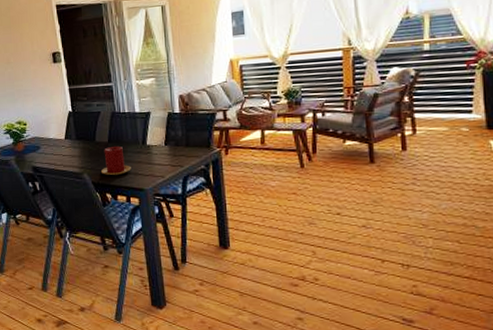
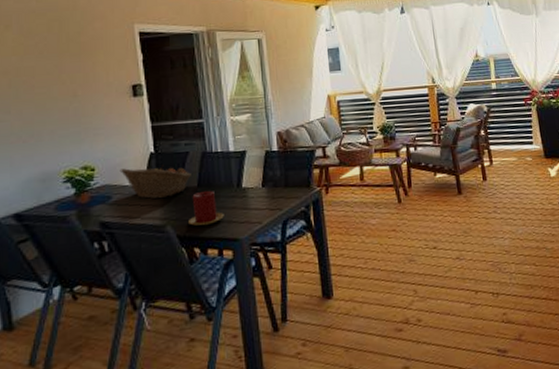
fruit basket: none [45,122,103,150] -> present [119,165,191,199]

